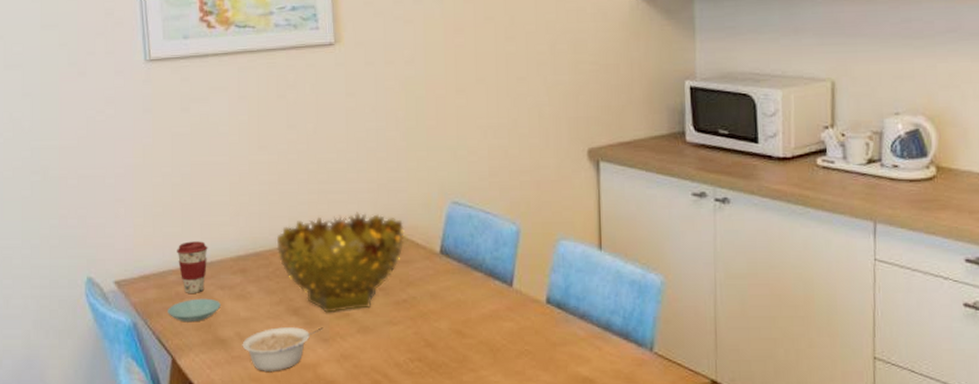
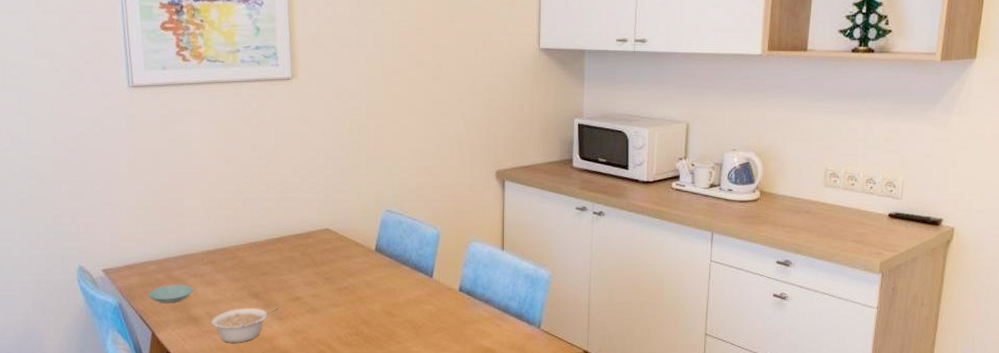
coffee cup: present [177,241,208,293] -> none [156,238,183,280]
decorative bowl: present [276,212,405,313] -> none [240,217,347,297]

